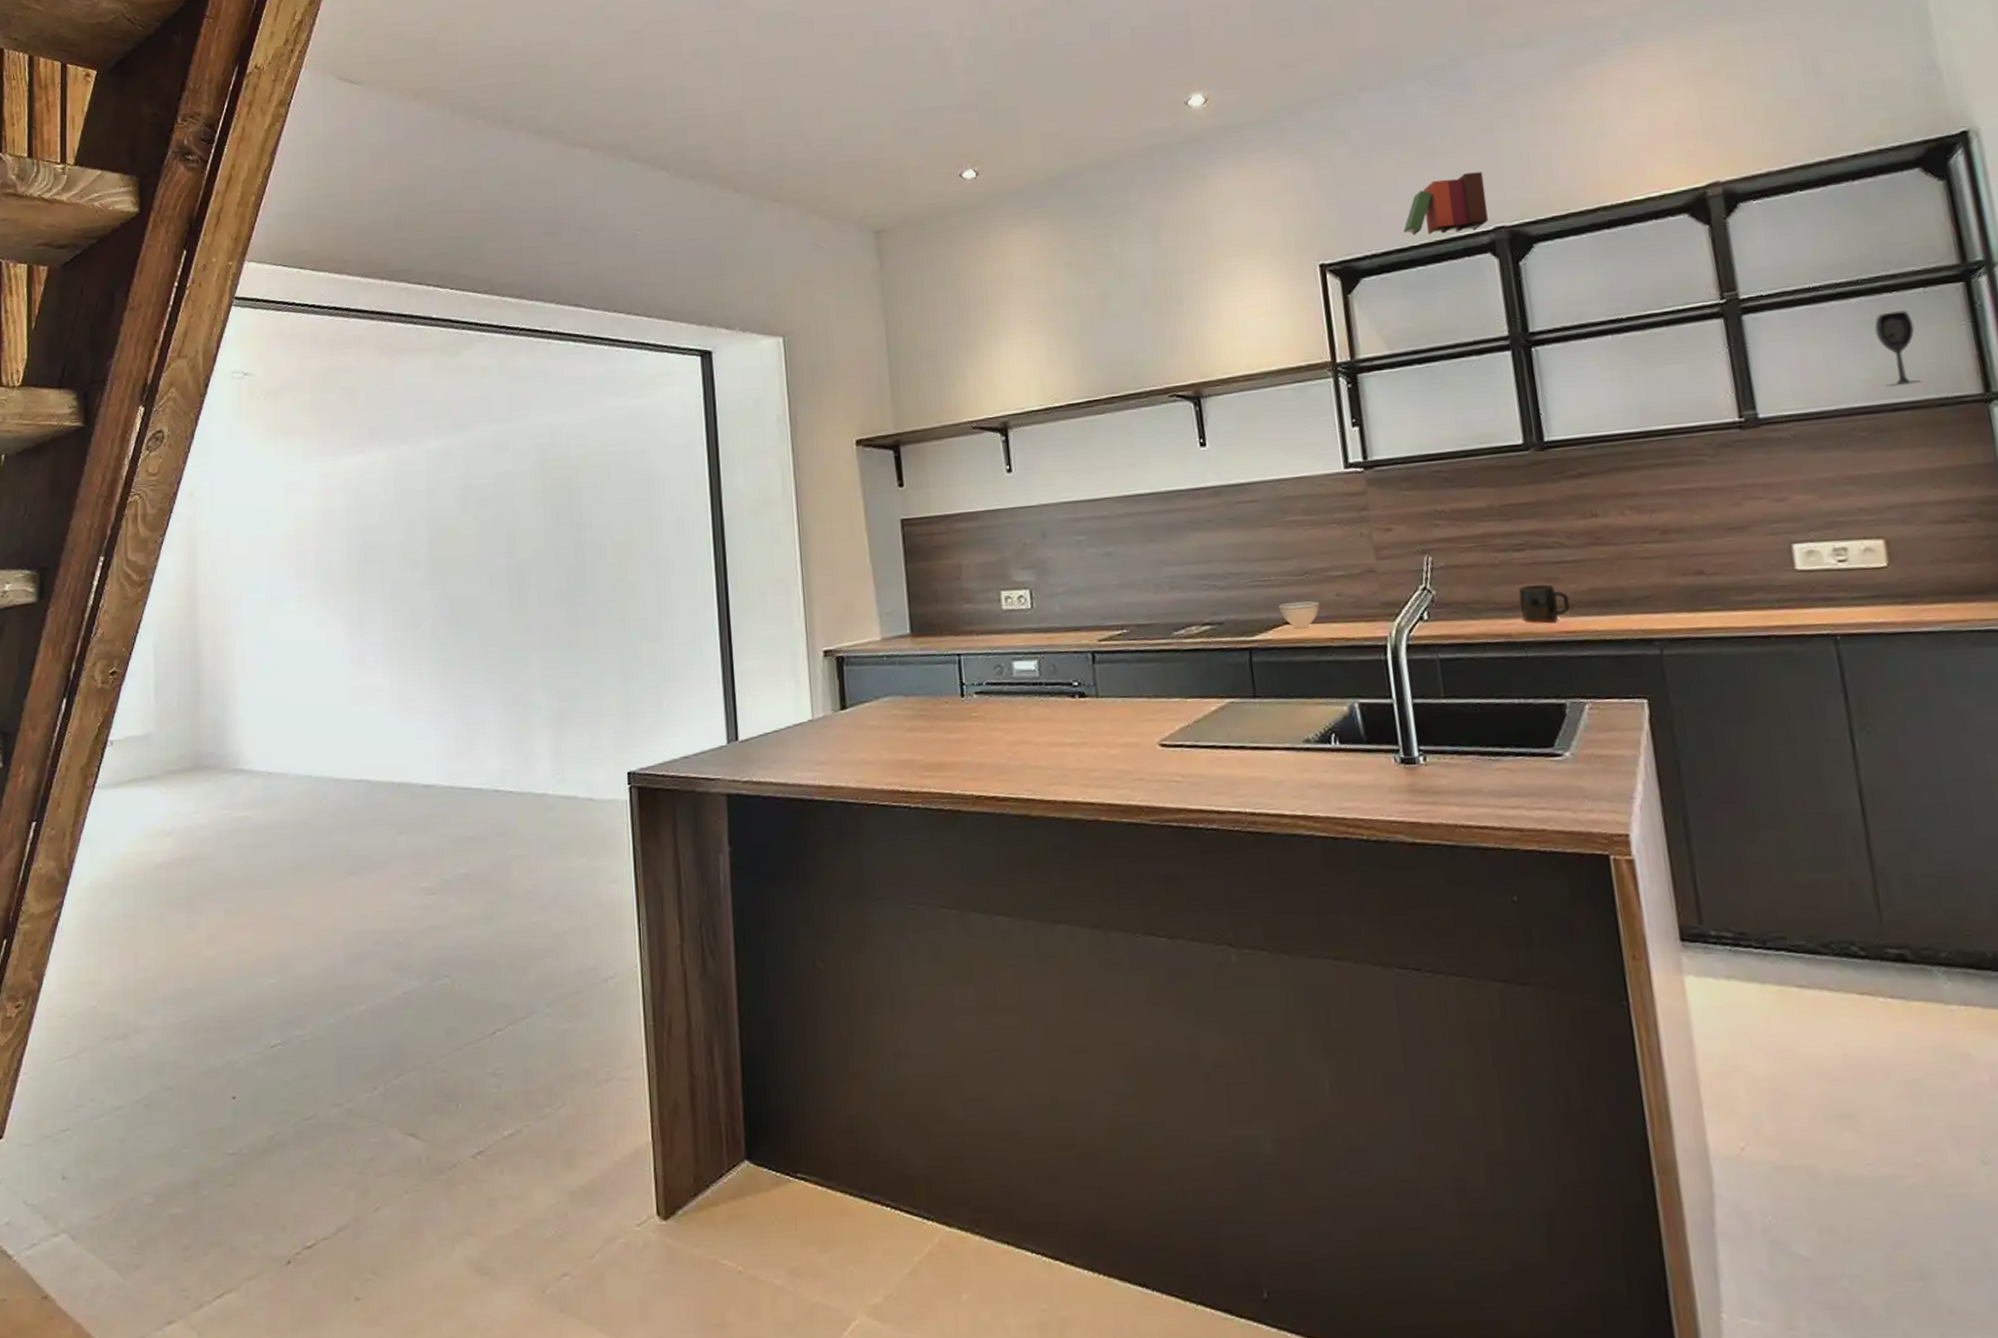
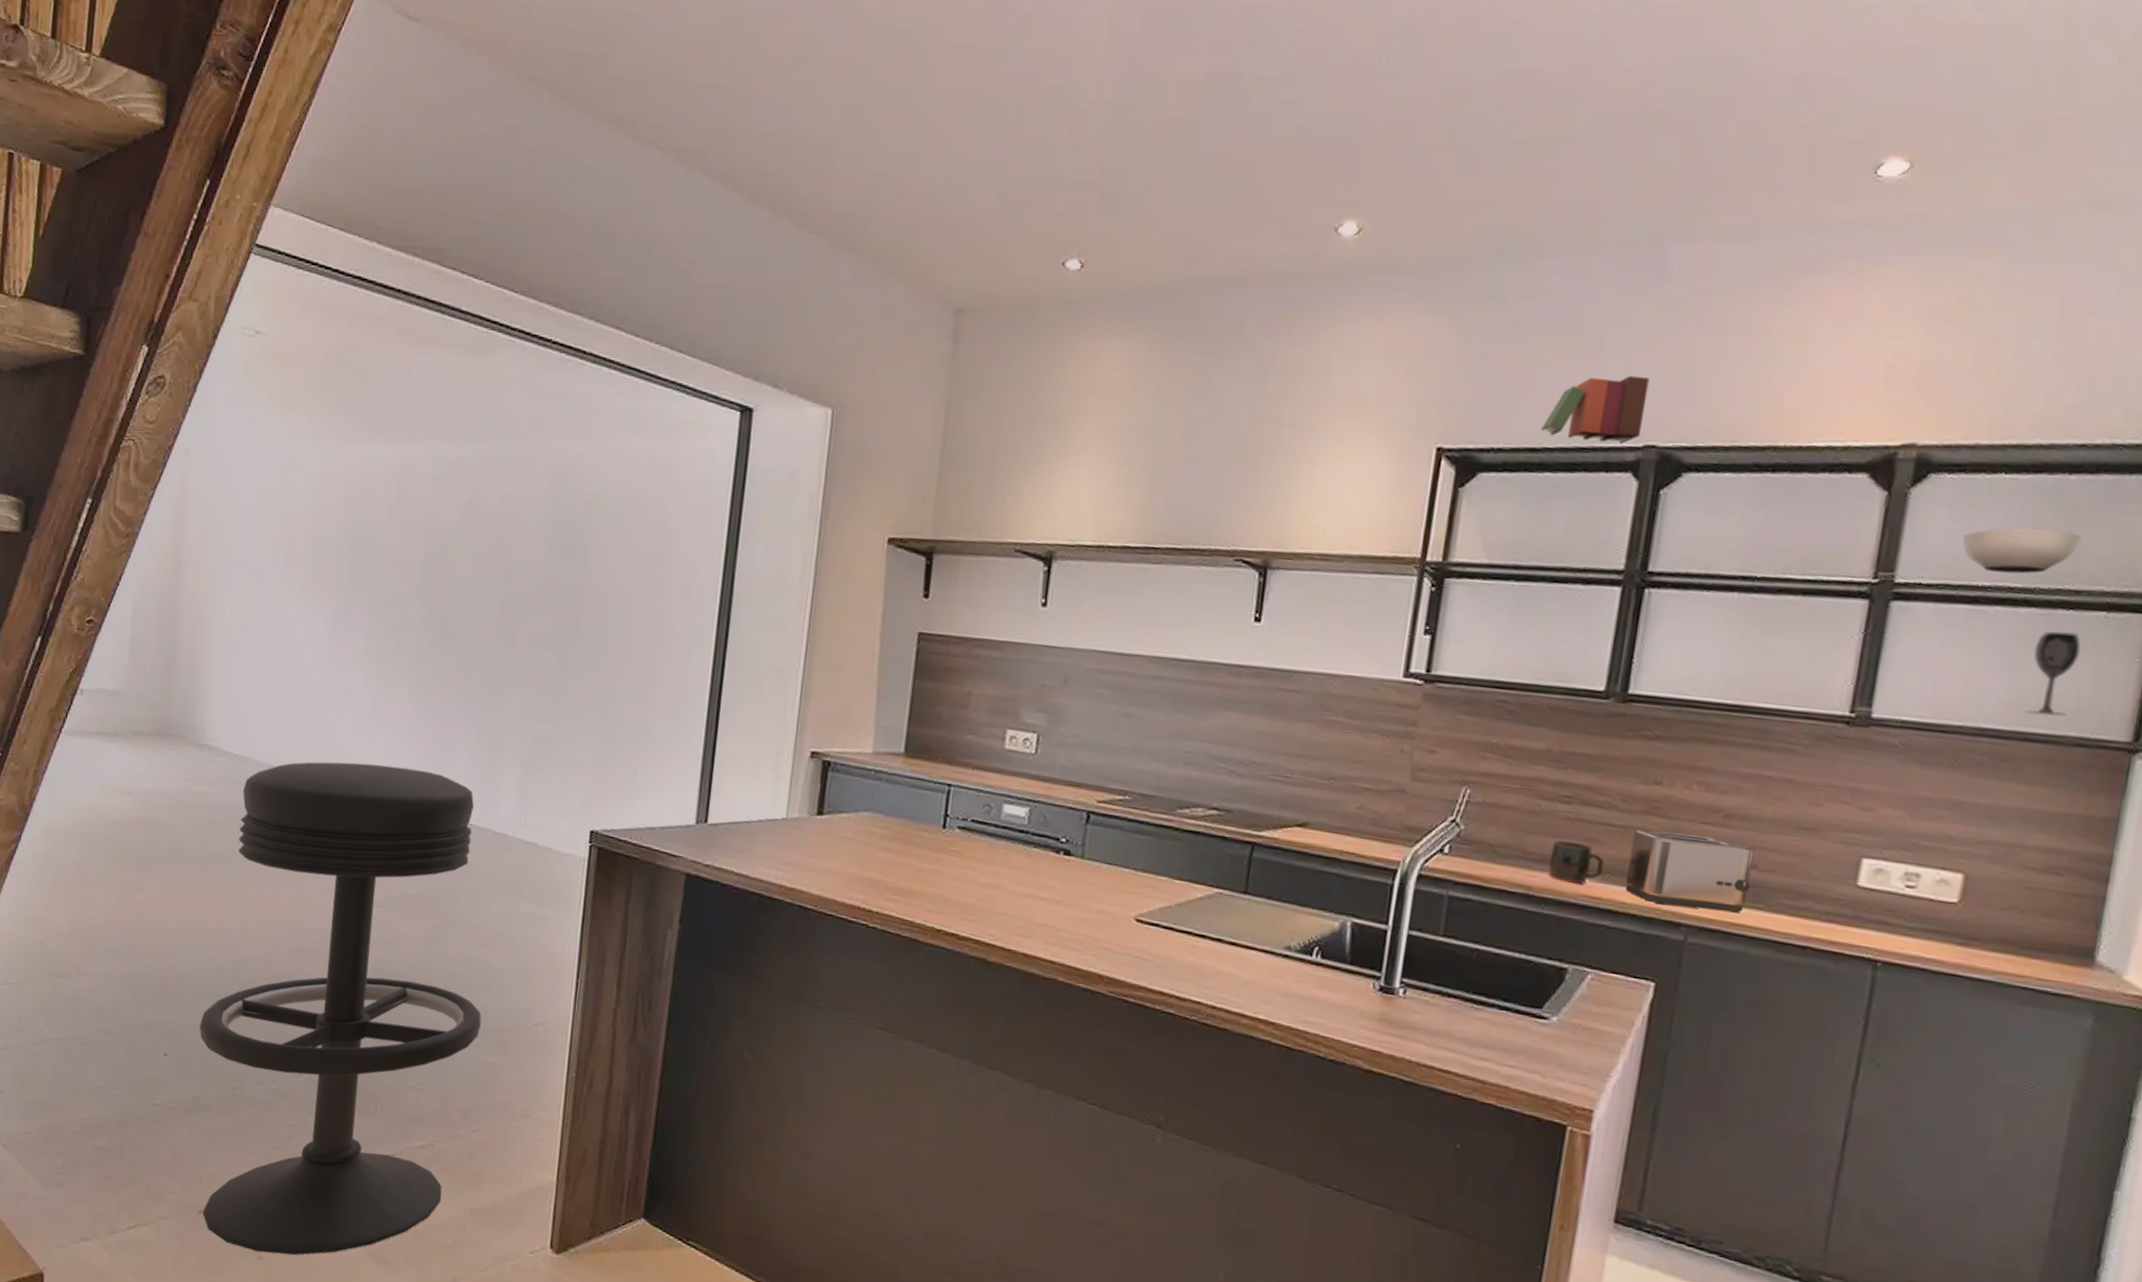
bar stool: none [266,748,551,1293] -> present [199,762,482,1256]
bowl: present [1278,601,1320,630] -> none [1293,804,1338,836]
toaster: none [1586,552,1705,626] -> present [1625,828,1755,914]
bowl: none [1782,228,1881,274] -> present [1962,528,2081,574]

